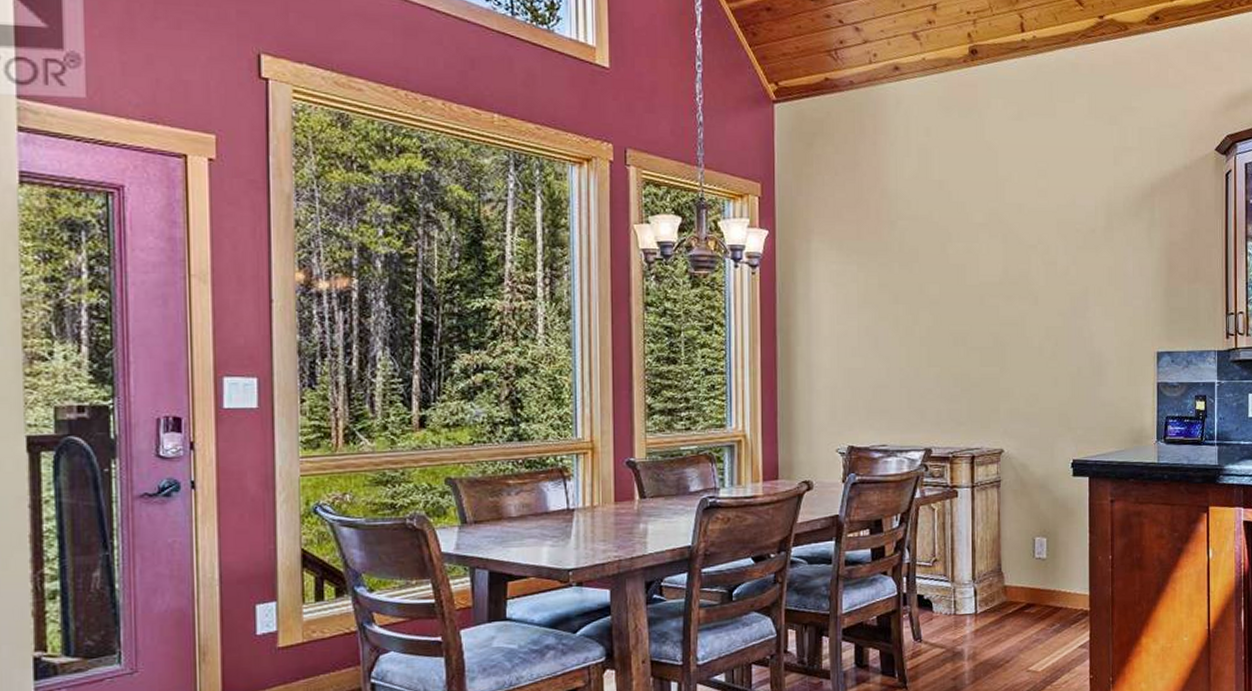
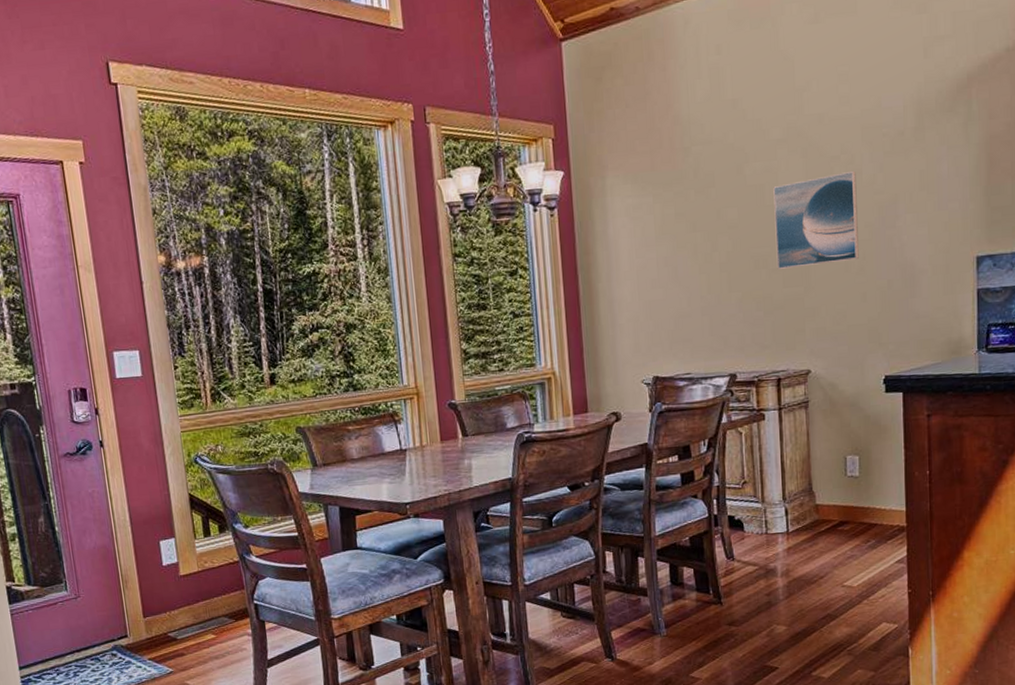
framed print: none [974,261,1052,348] -> present [773,171,859,269]

